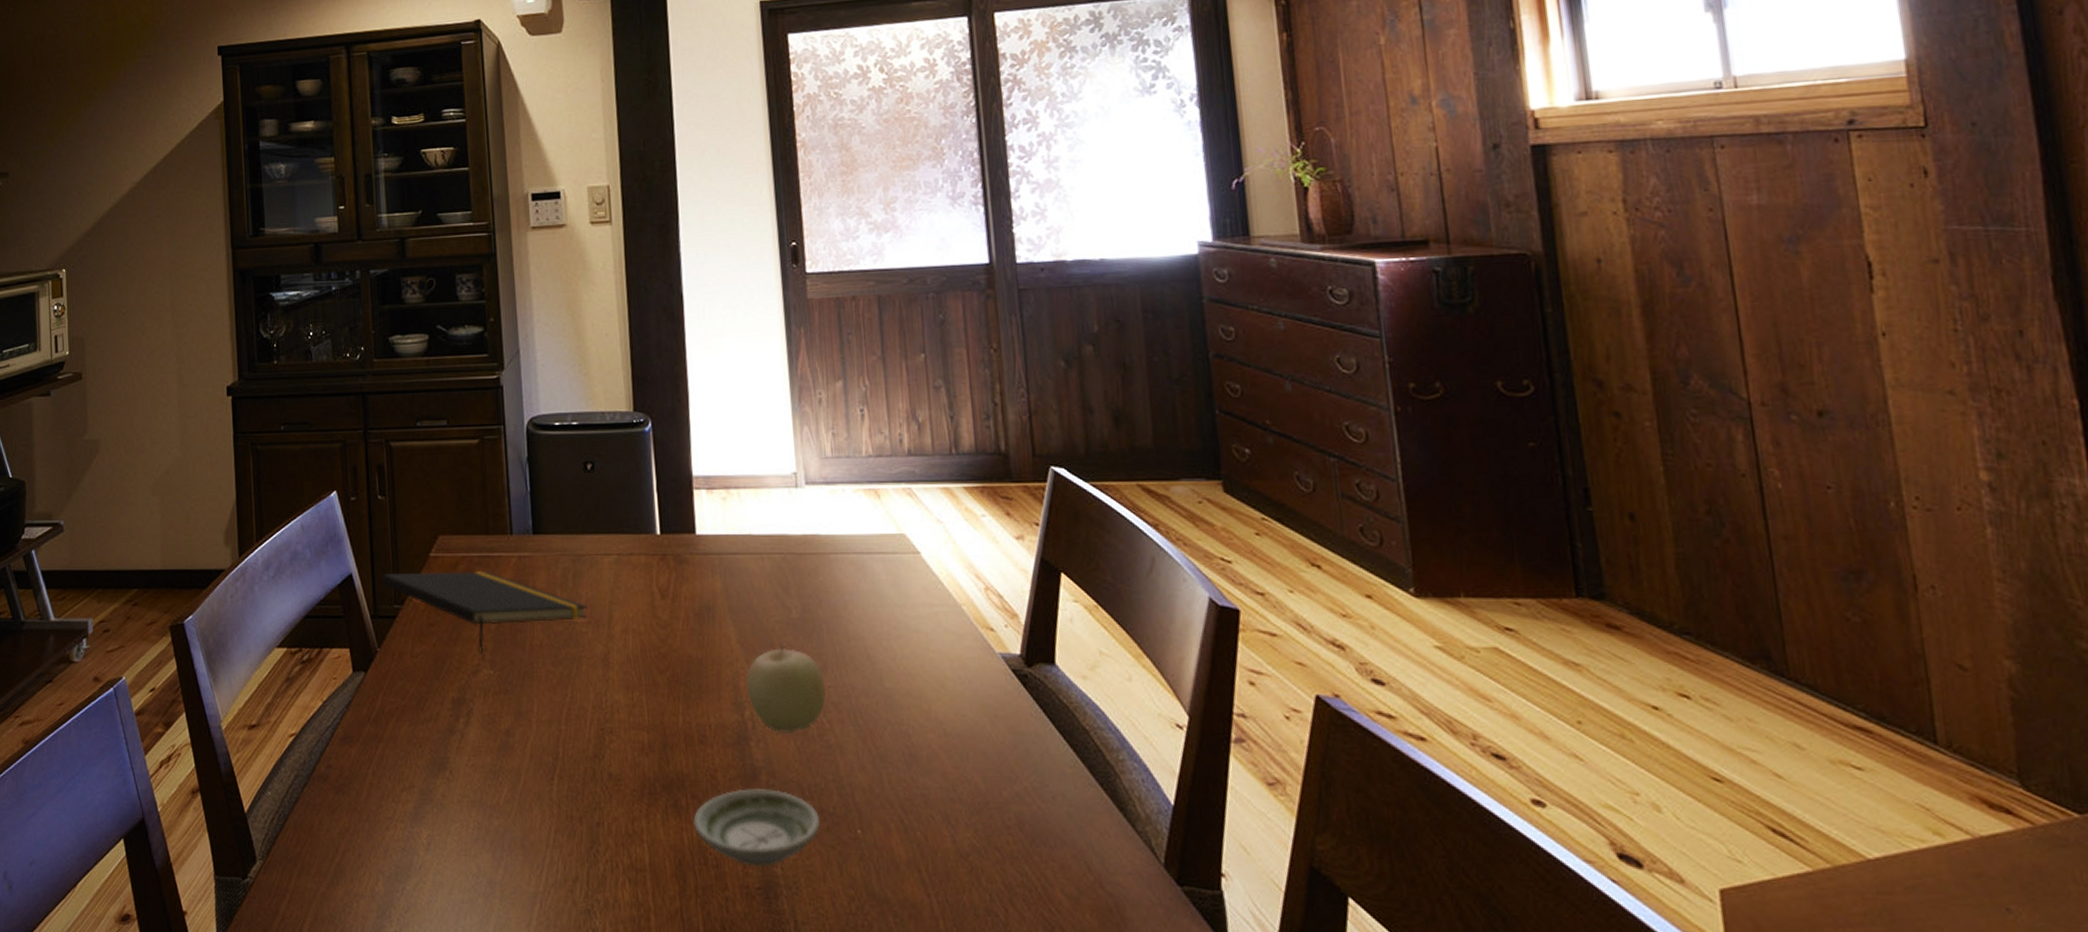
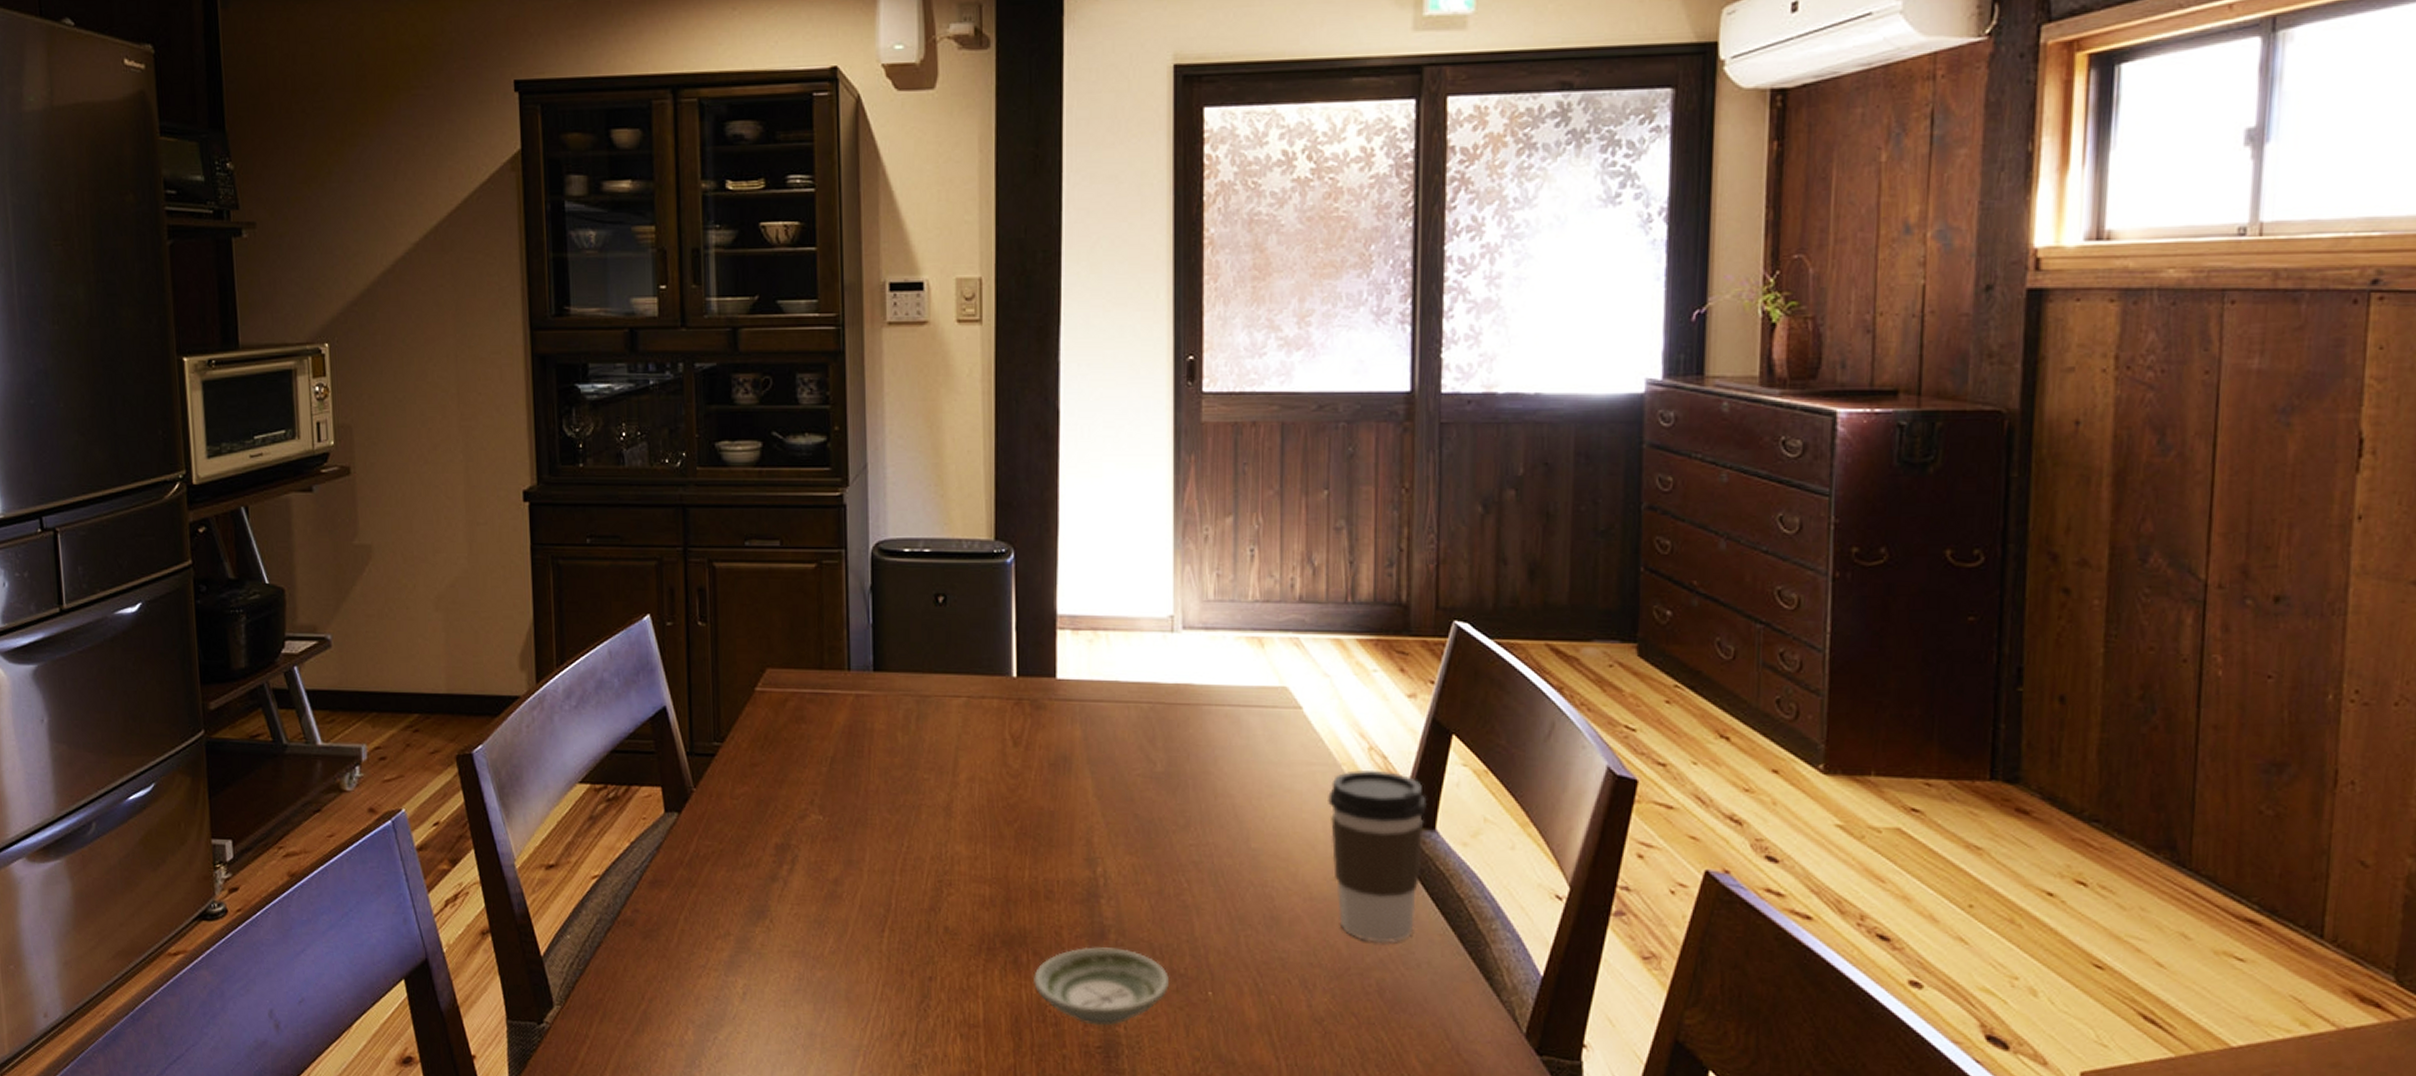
notepad: present [381,570,588,654] -> none [699,708,931,798]
fruit: present [746,643,826,733] -> none [1100,798,1186,892]
coffee cup: none [952,608,1046,777] -> present [1328,769,1428,943]

